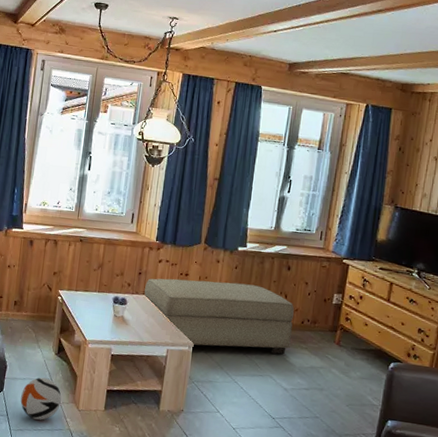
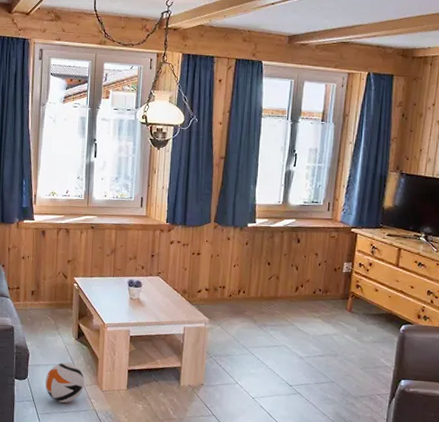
ottoman: present [144,278,295,355] -> none [158,258,306,325]

